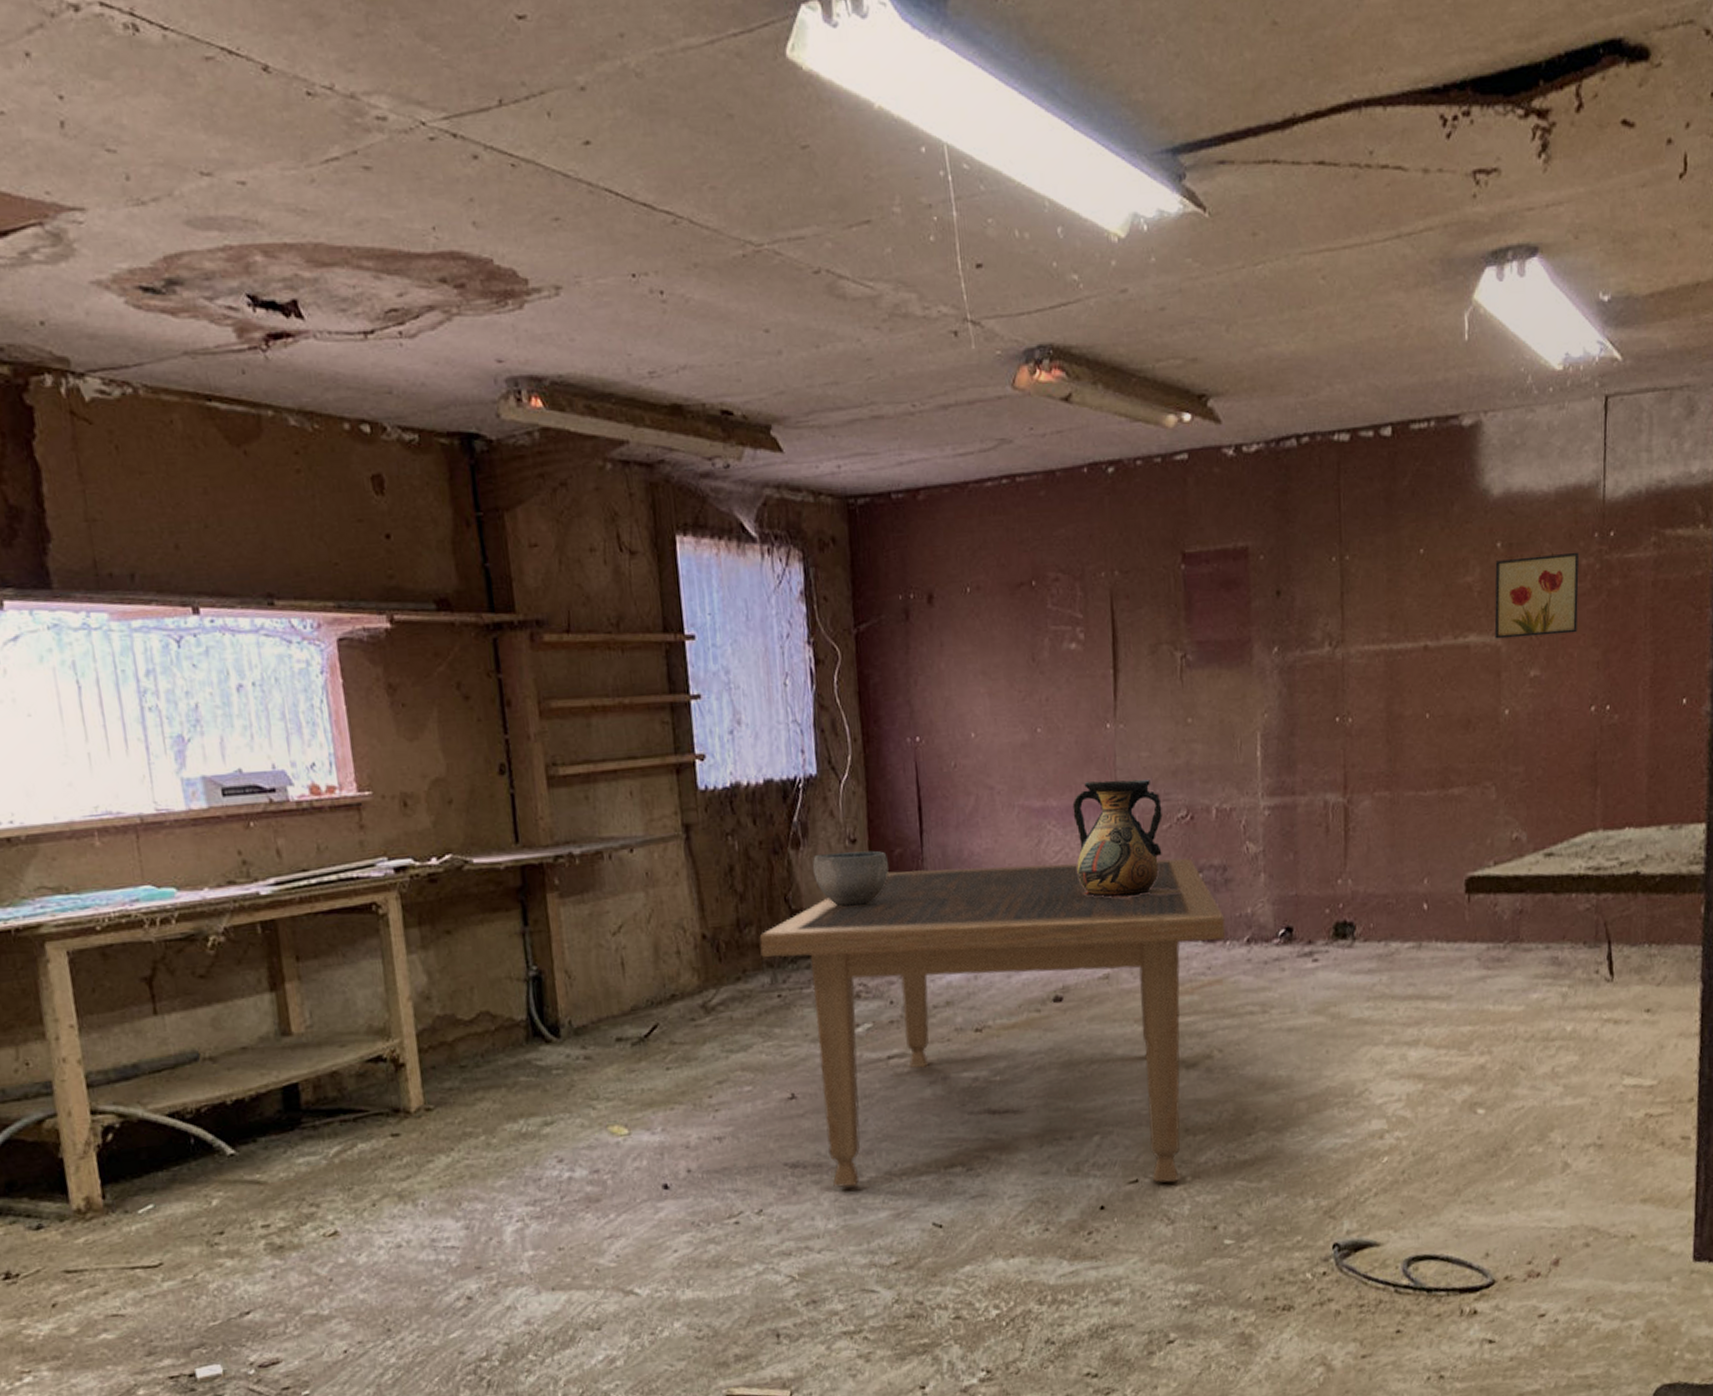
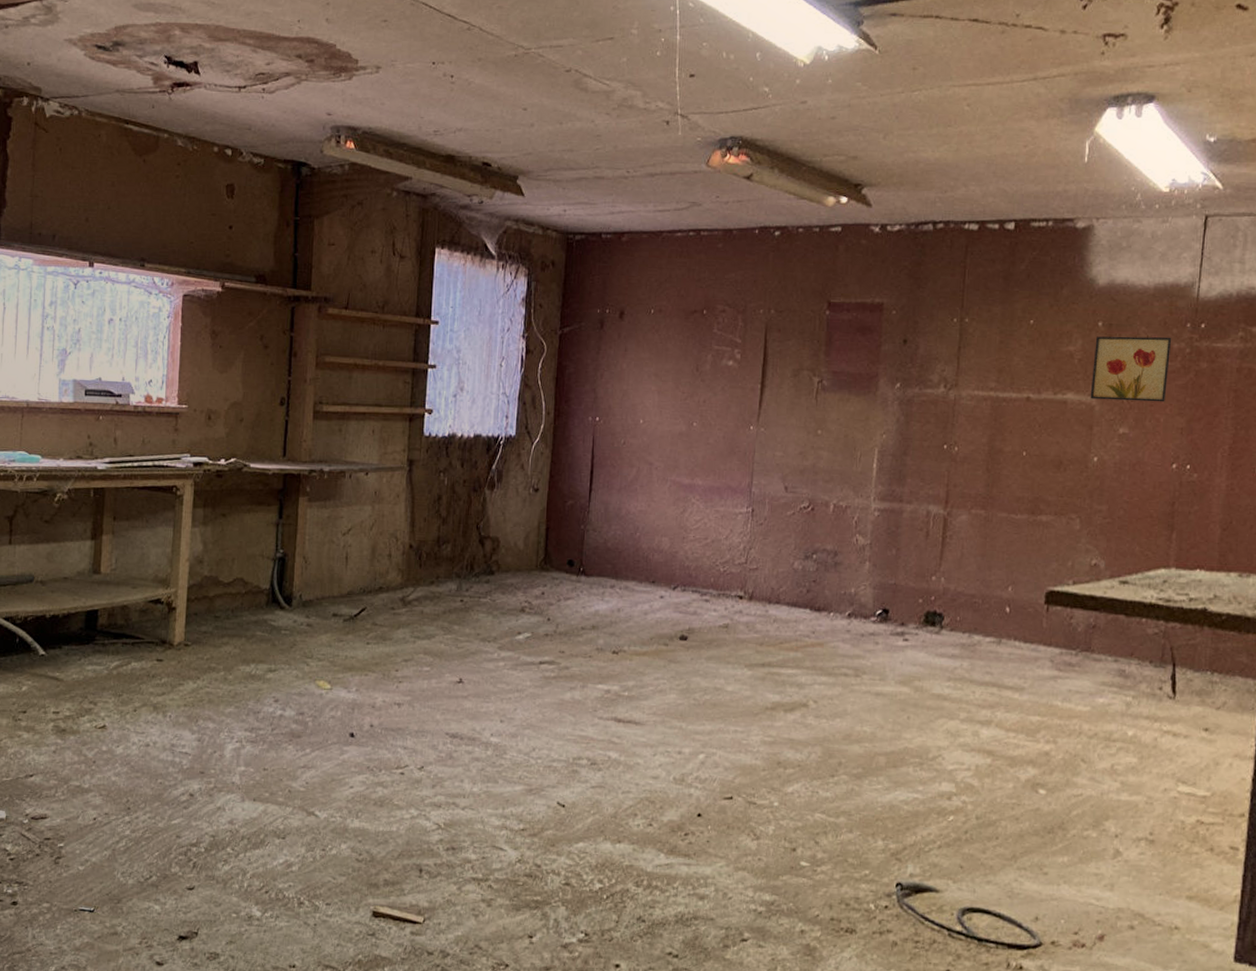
dining table: present [759,858,1226,1188] -> none [452,517,831,805]
bowl: present [812,850,890,907] -> none [501,496,562,540]
vase: present [1072,779,1187,899] -> none [712,469,802,568]

